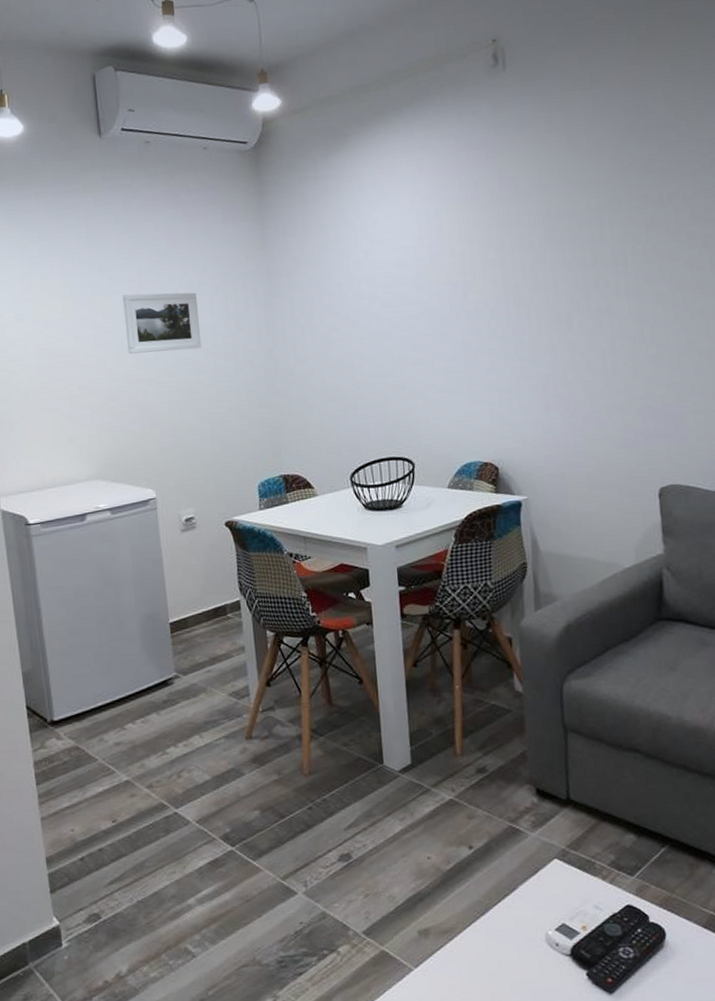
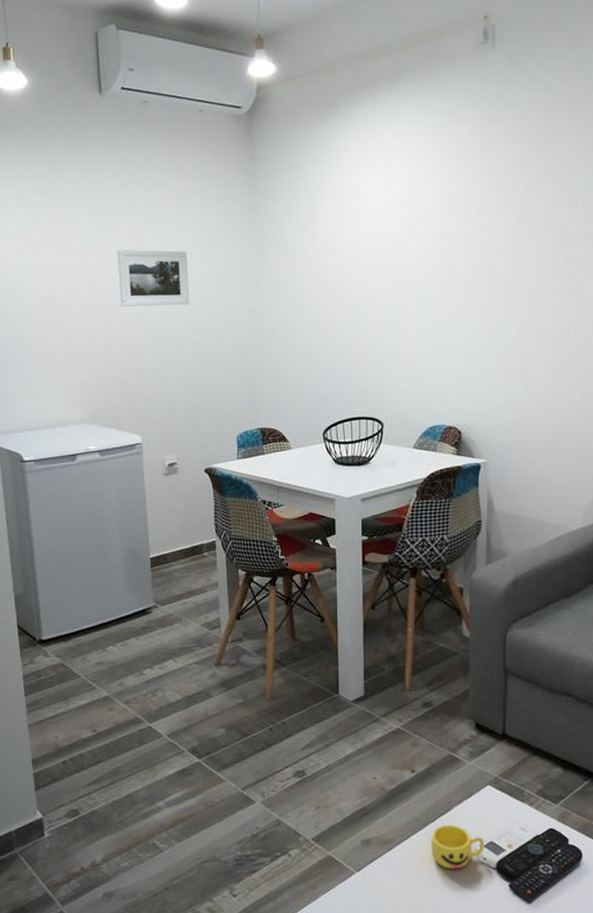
cup: none [495,906,556,959] -> present [430,824,484,870]

